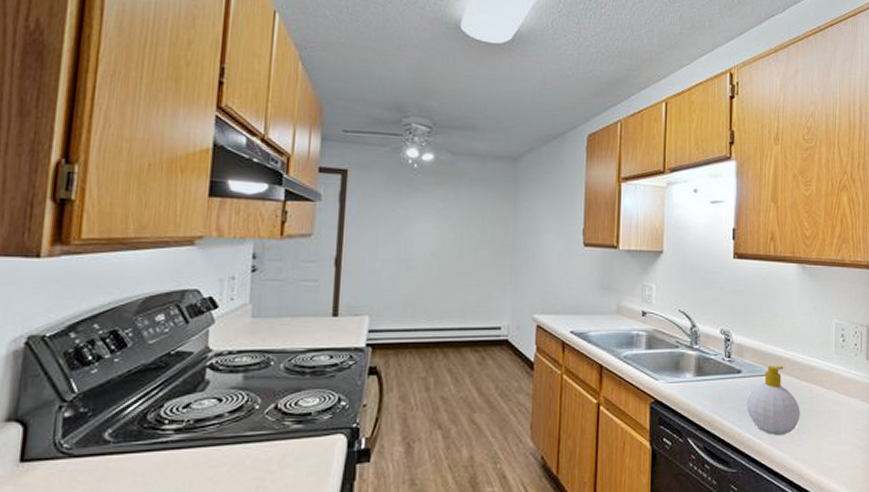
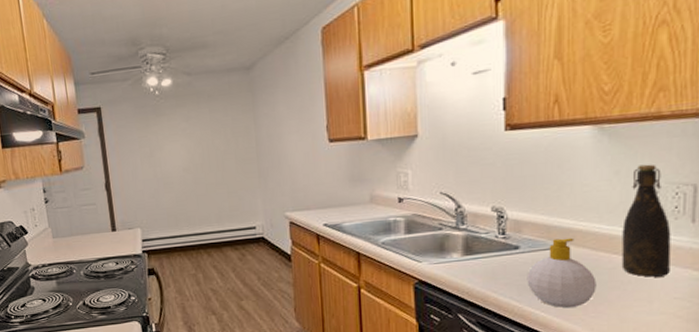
bottle: none [818,304,853,408] -> present [621,164,671,277]

